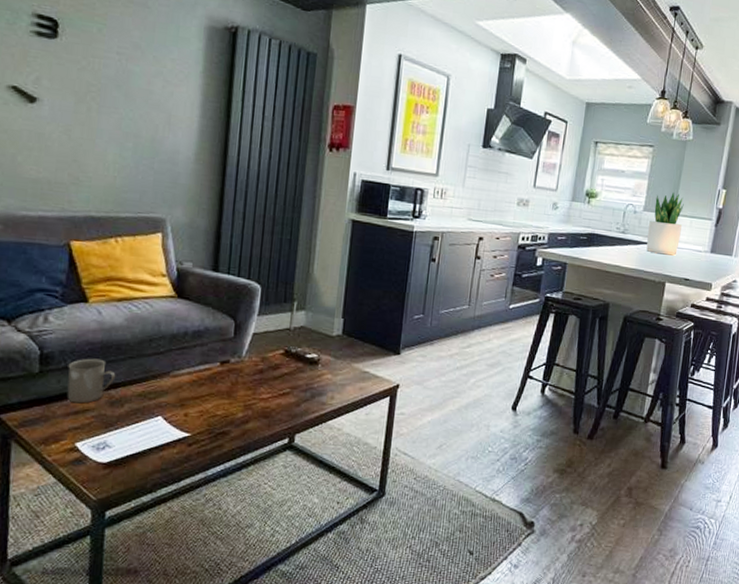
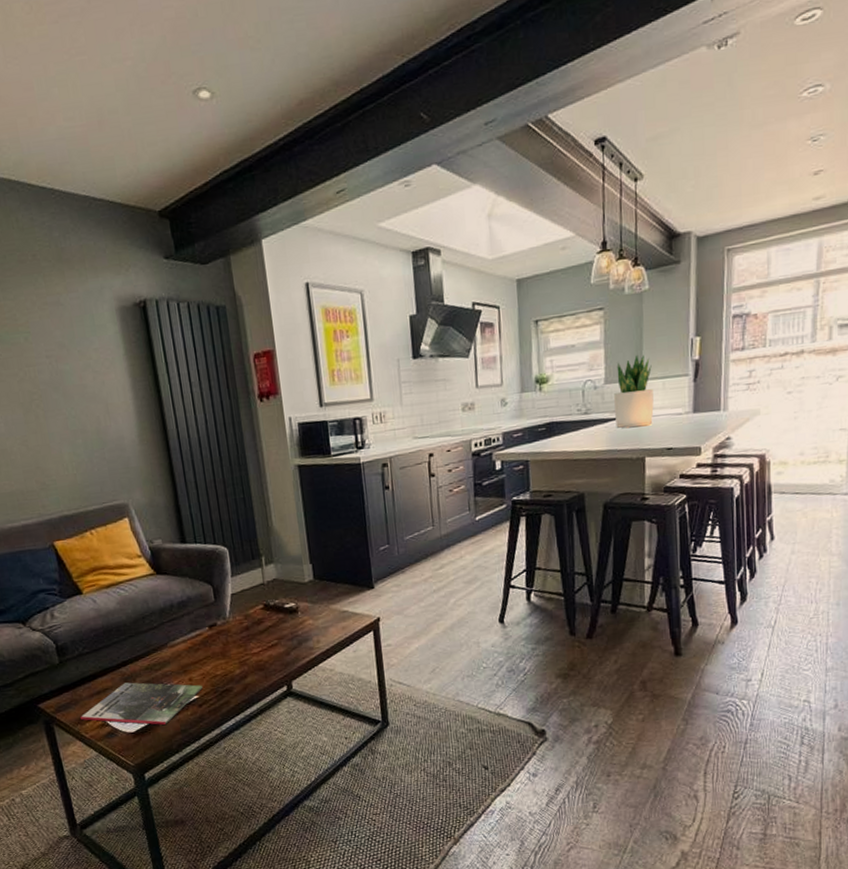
magazine: none [47,407,197,461] -> present [80,682,203,726]
mug: present [66,358,116,404] -> none [81,642,123,685]

